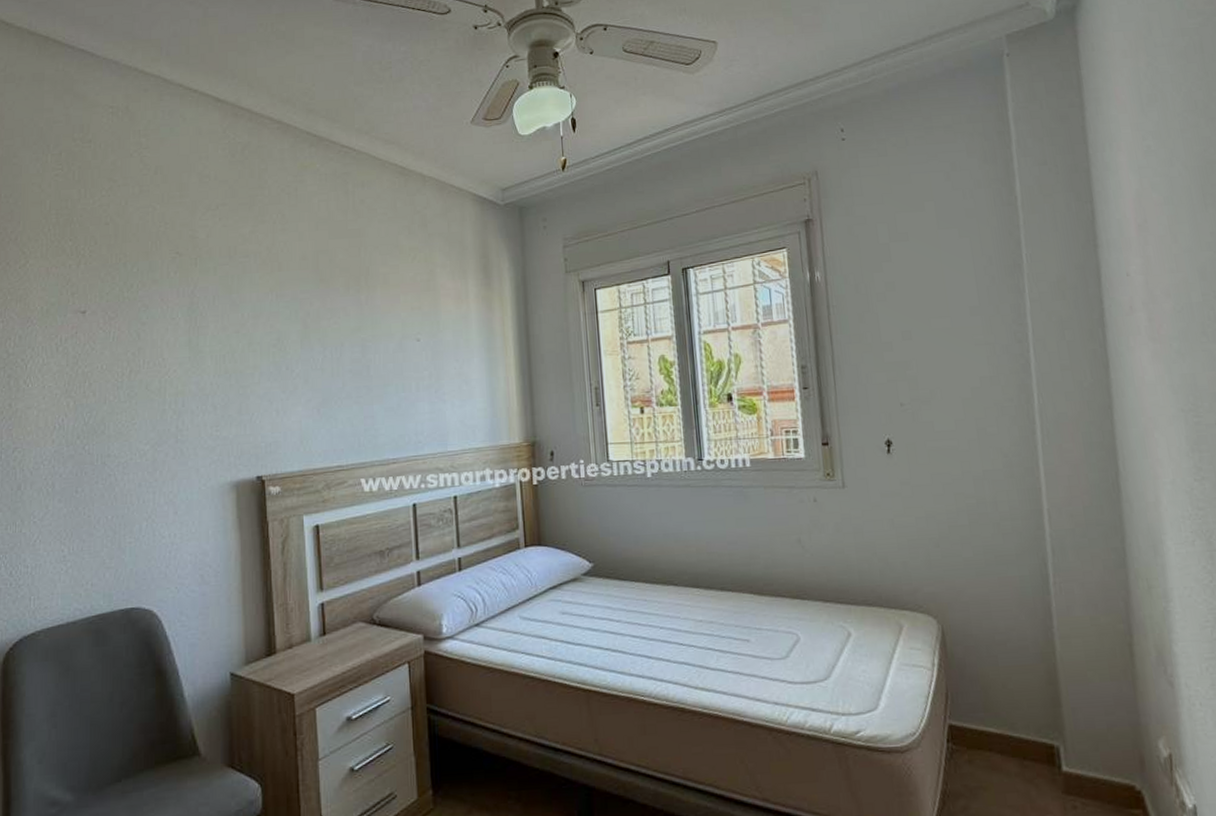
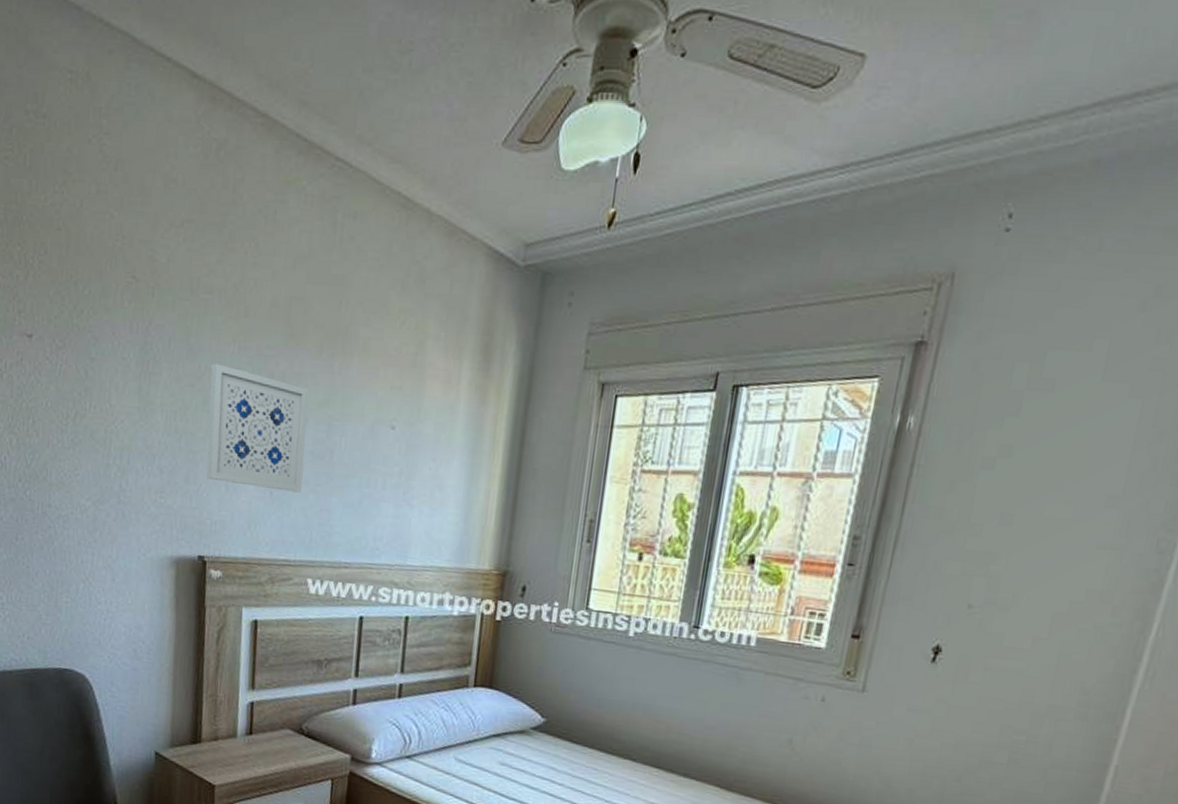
wall art: none [253,311,345,408] -> present [206,363,308,493]

